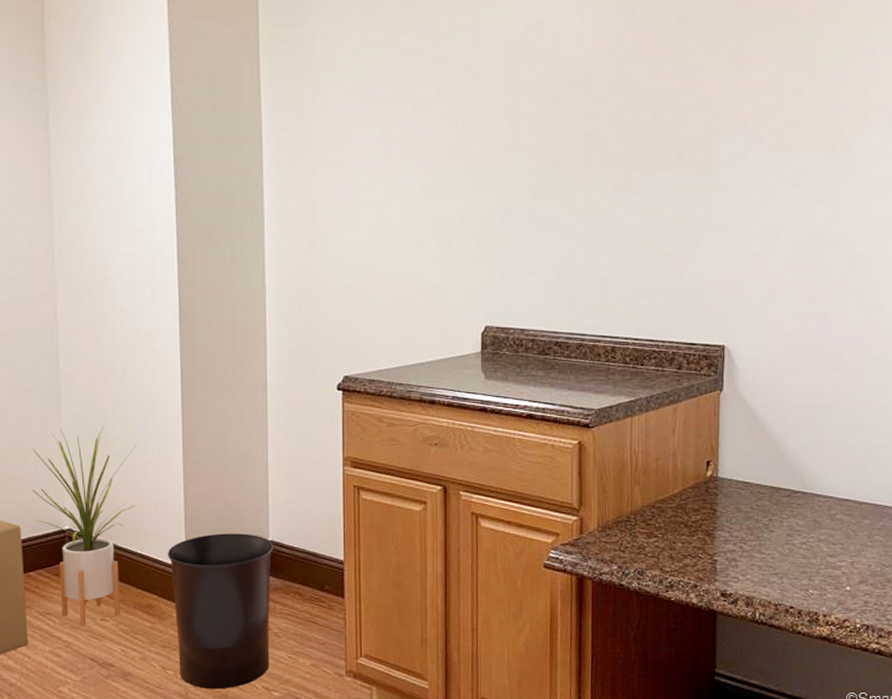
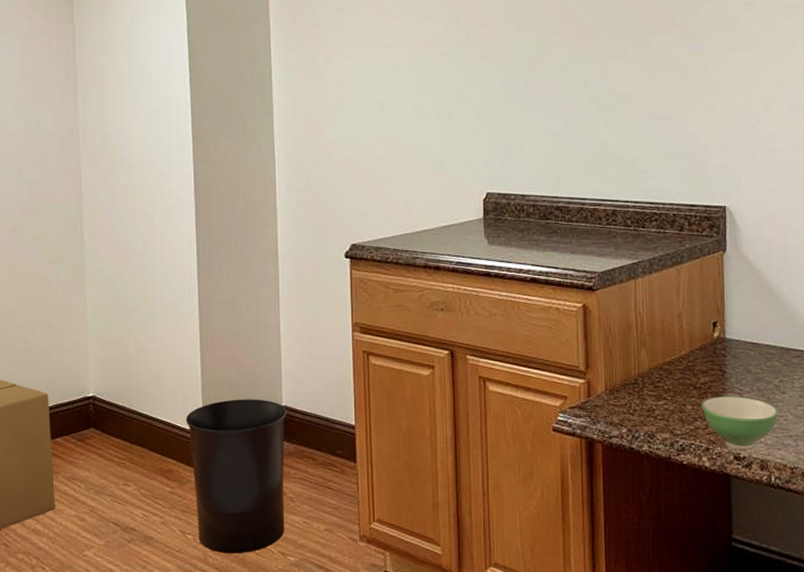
house plant: present [33,426,137,626] -> none [59,297,156,491]
bowl: none [690,534,767,587] -> present [700,396,779,450]

